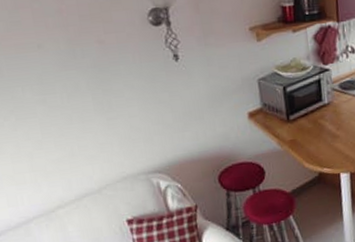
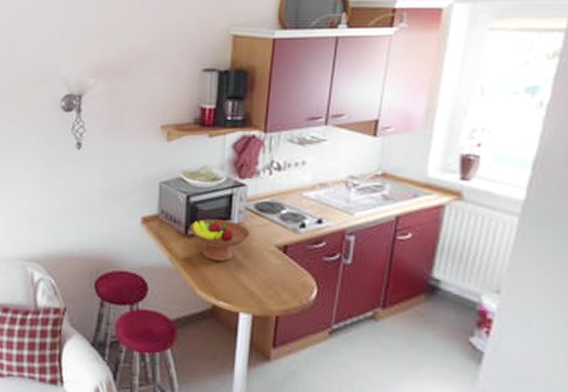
fruit bowl: none [290,102,339,138] -> present [190,219,250,262]

